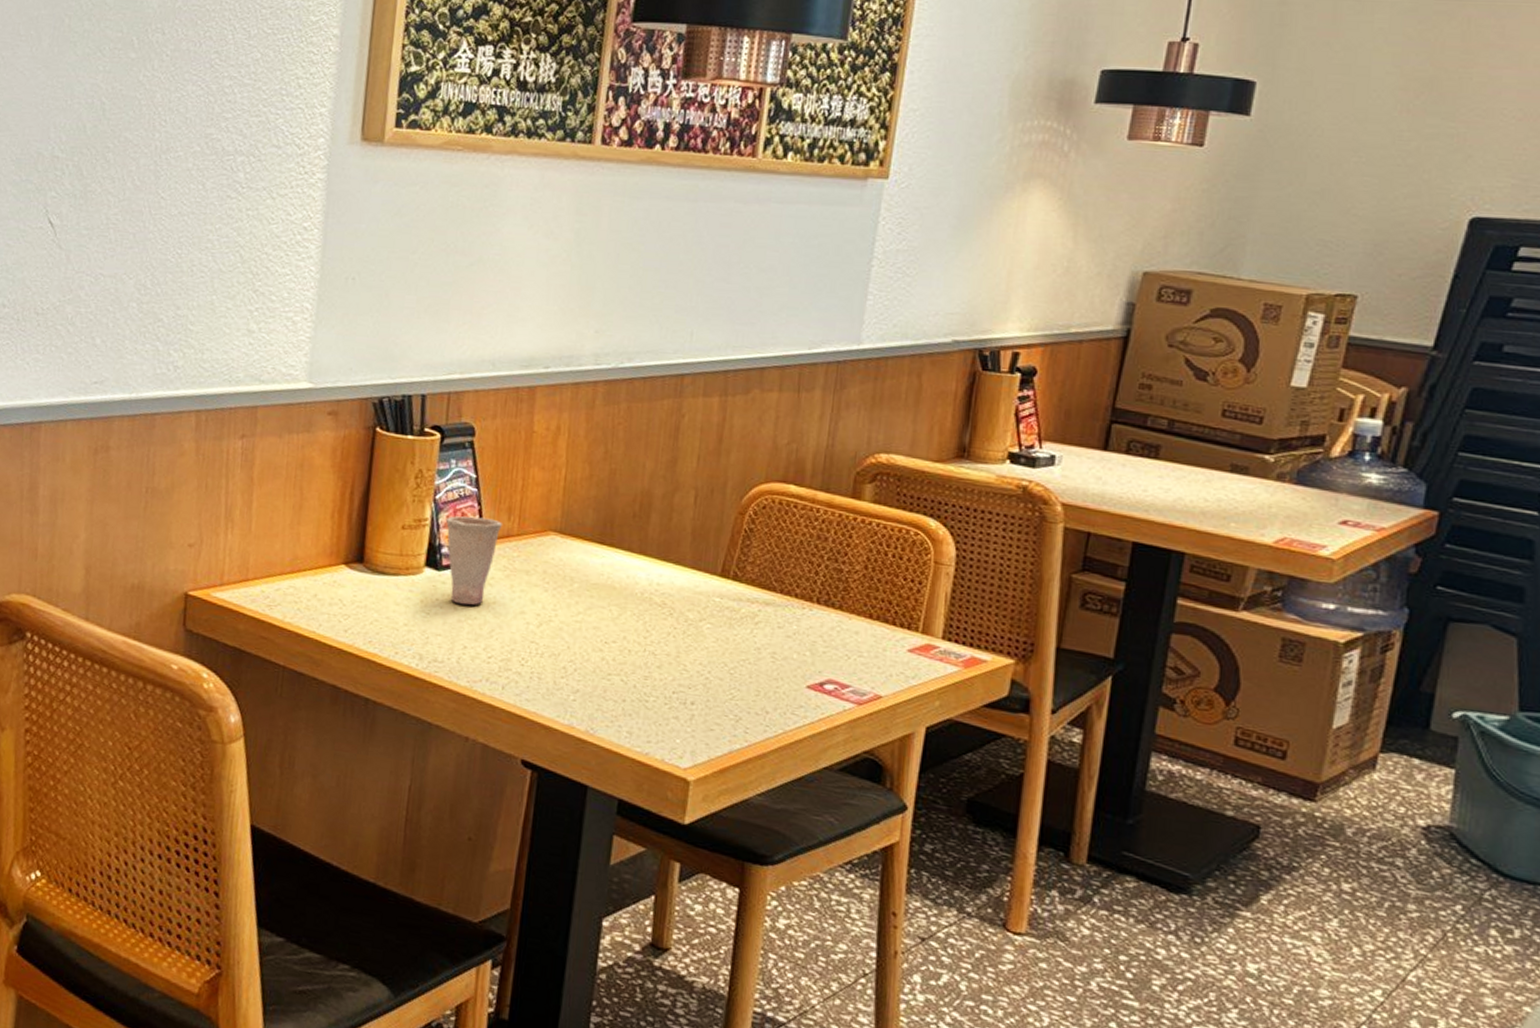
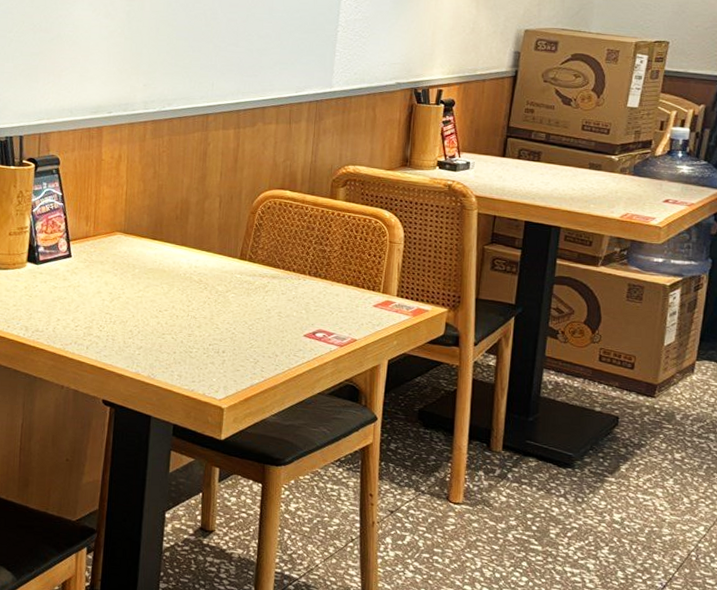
cup: present [445,516,502,605] -> none [40,223,82,289]

